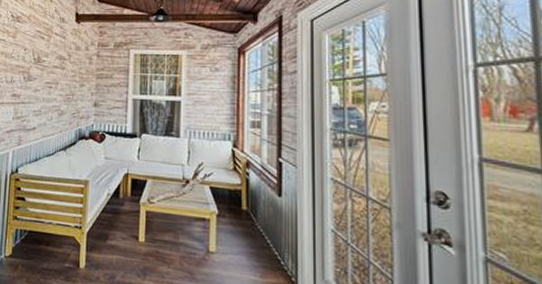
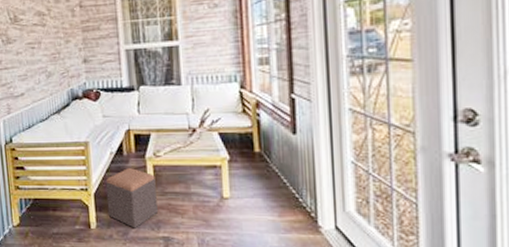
footstool: none [98,210,147,273] -> present [105,167,158,229]

